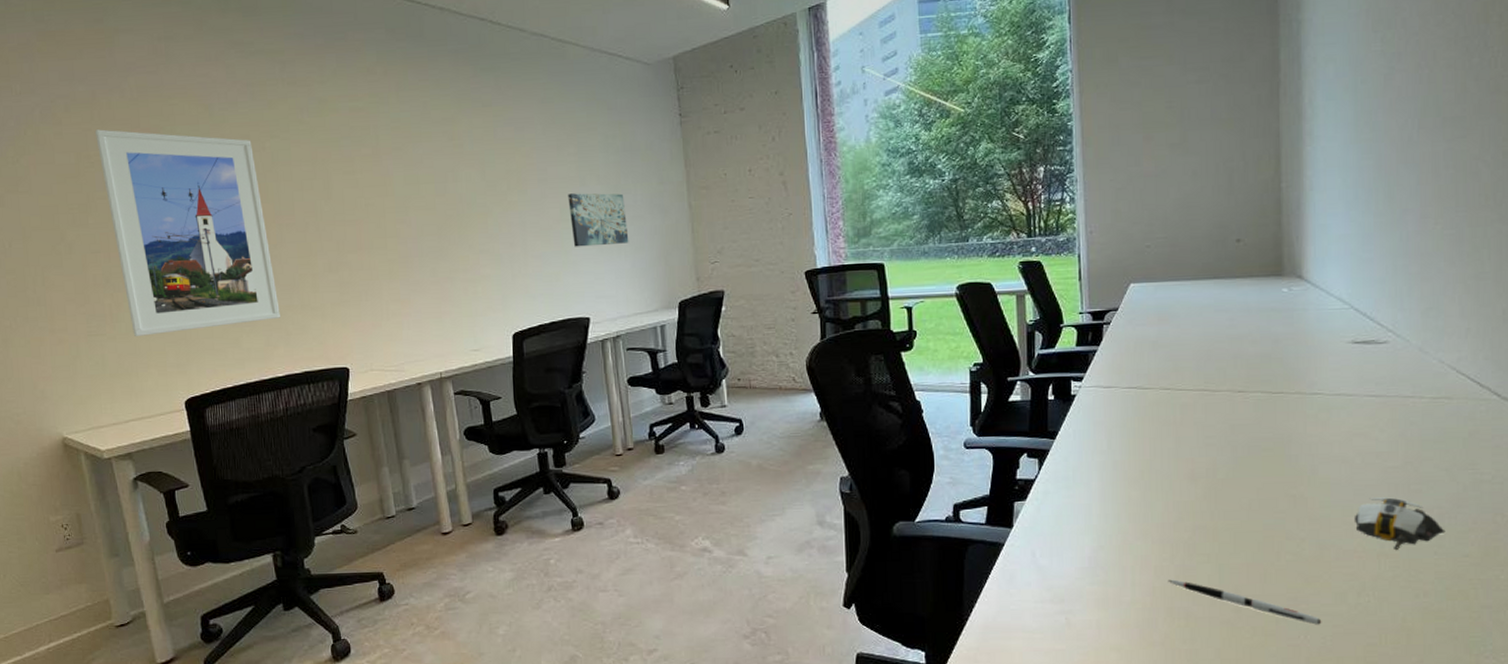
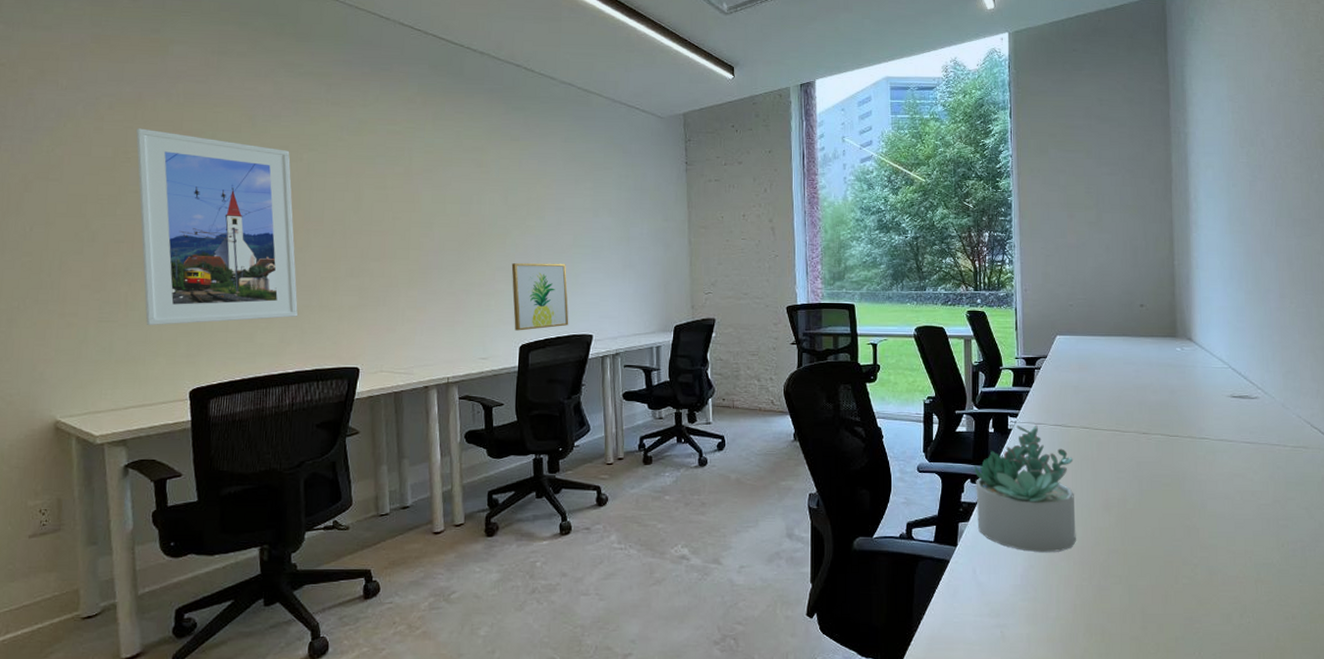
wall art: none [496,240,563,318] -> present [511,262,569,331]
wall art: present [568,193,629,247] -> none [581,223,634,271]
succulent plant: none [1032,388,1155,532] -> present [974,425,1076,553]
pen: present [1167,579,1322,625] -> none [1086,598,1213,643]
computer mouse: present [1355,497,1446,551] -> none [1236,530,1307,578]

